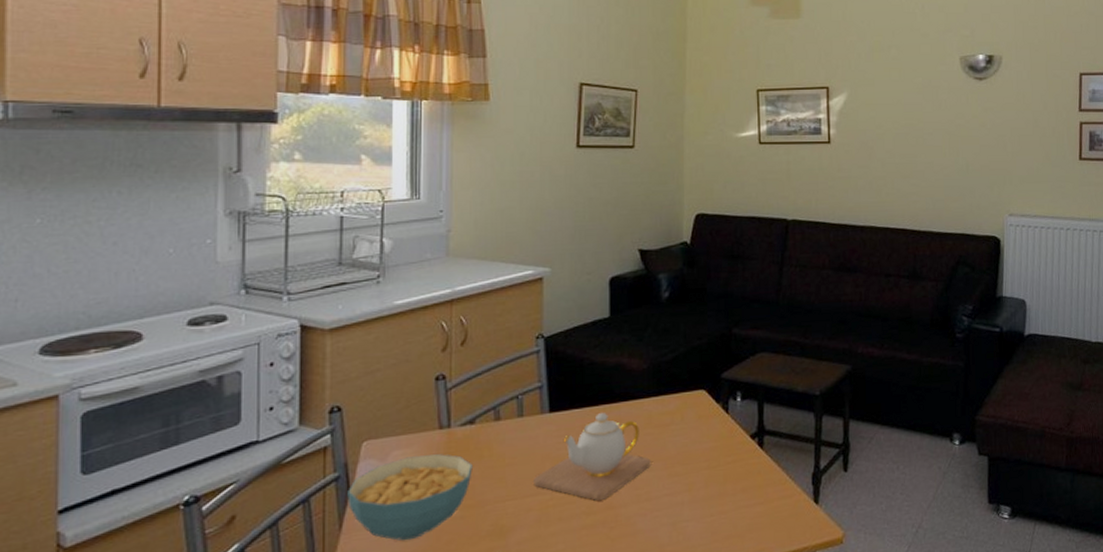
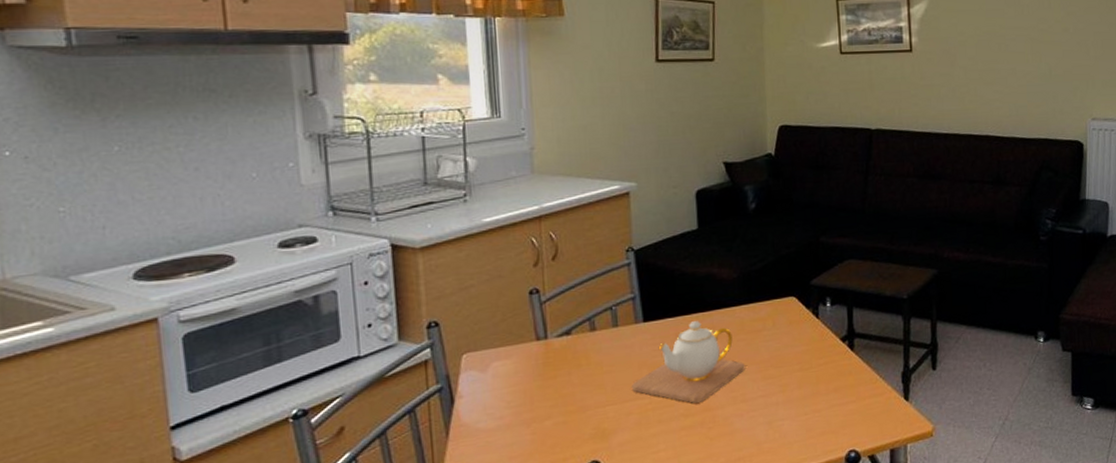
cereal bowl: present [347,454,472,541] -> none [451,364,572,446]

